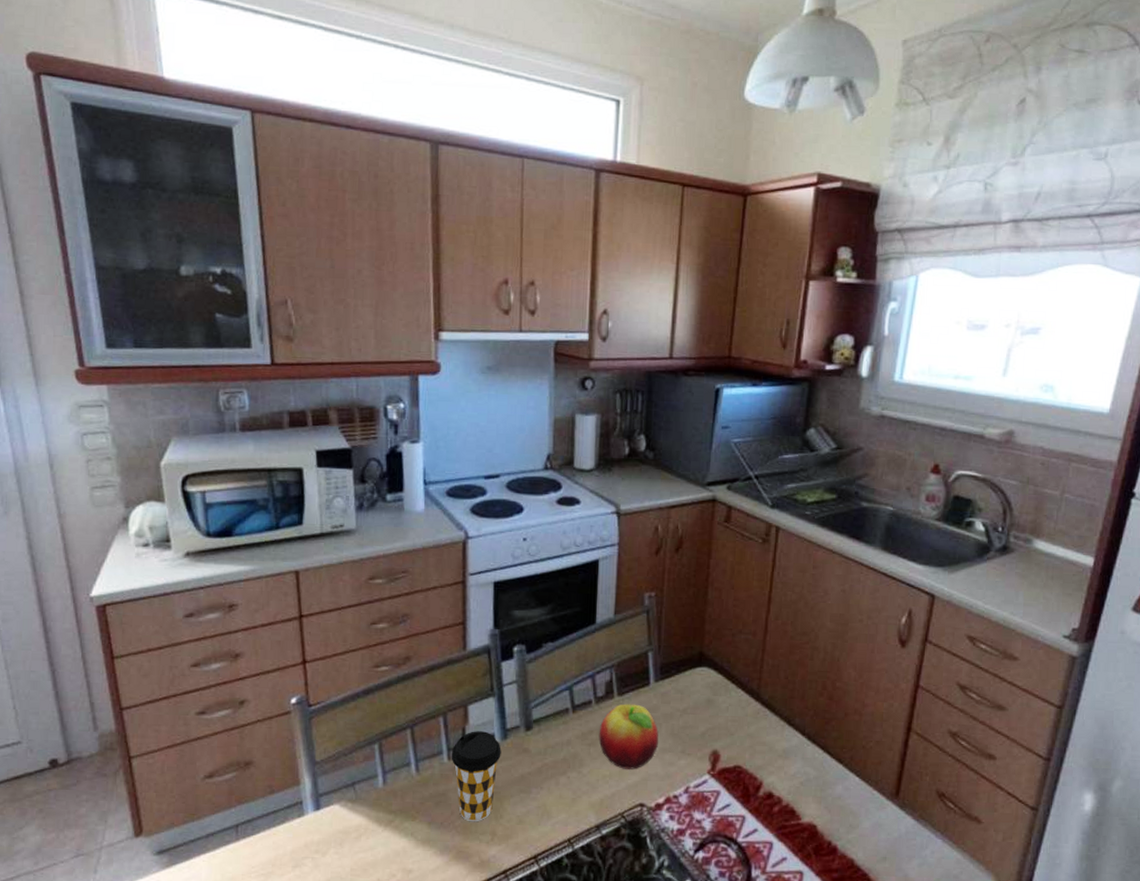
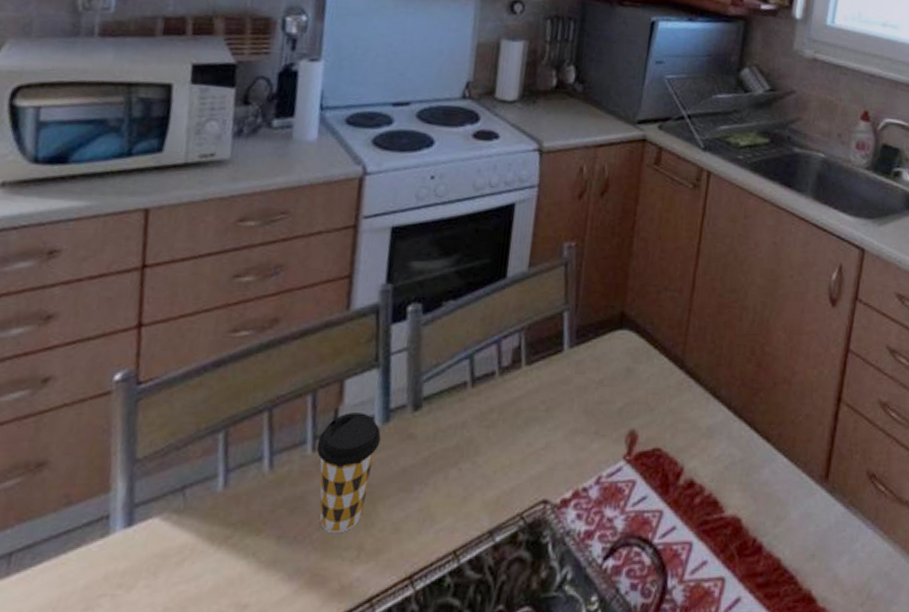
fruit: present [598,704,658,770] -> none [499,375,570,457]

